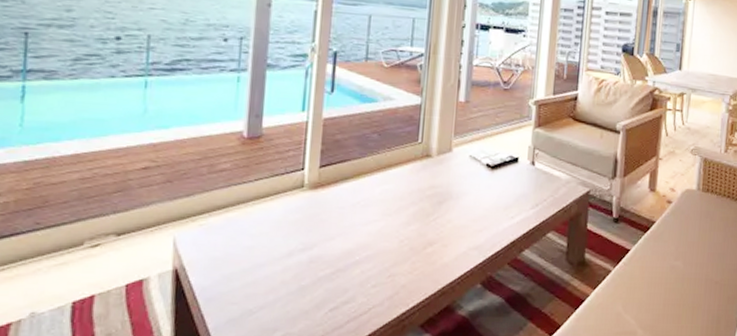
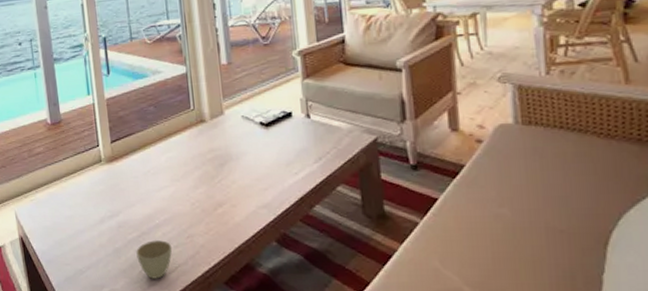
cup: none [325,278,370,321] -> present [136,240,173,279]

